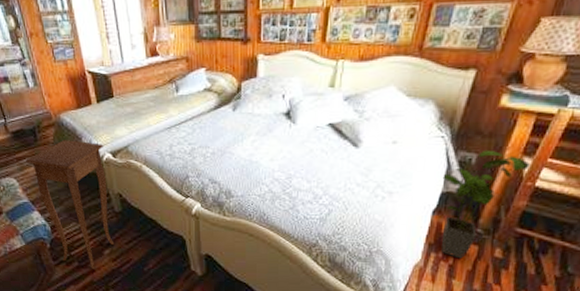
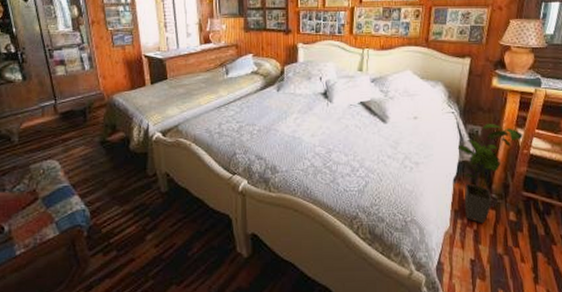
side table: present [26,140,115,269] -> none [72,120,158,257]

